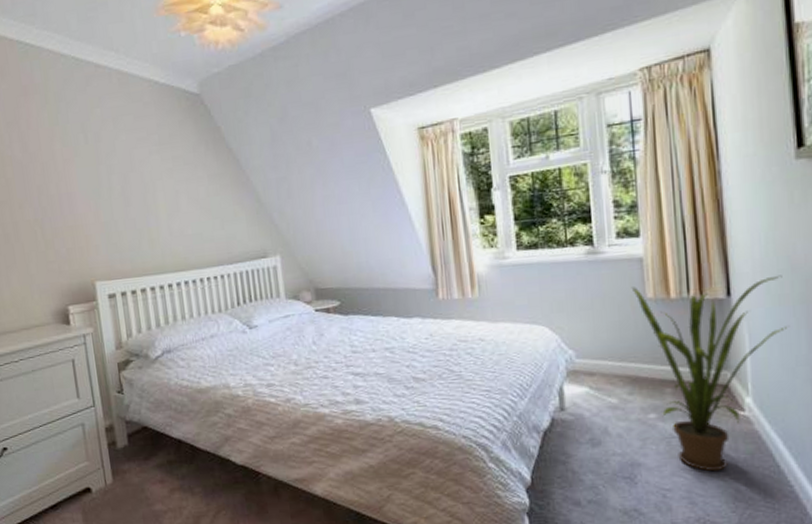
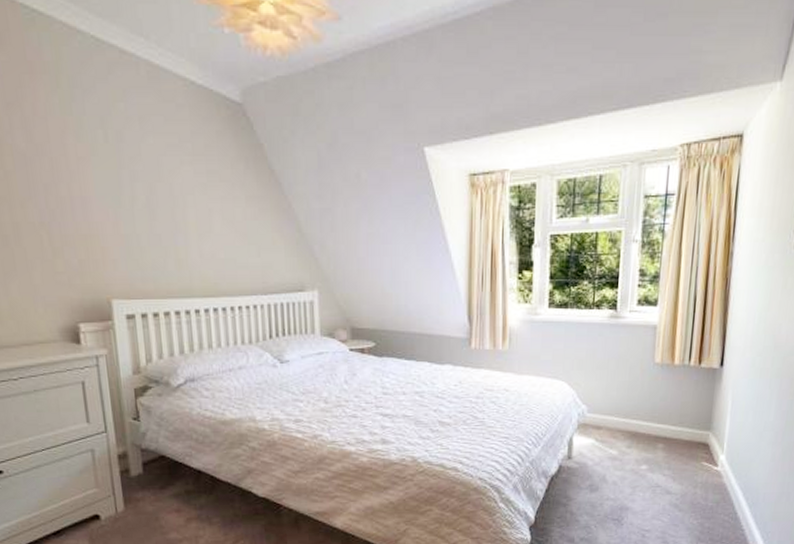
house plant: present [631,275,787,472] -> none [643,351,767,516]

